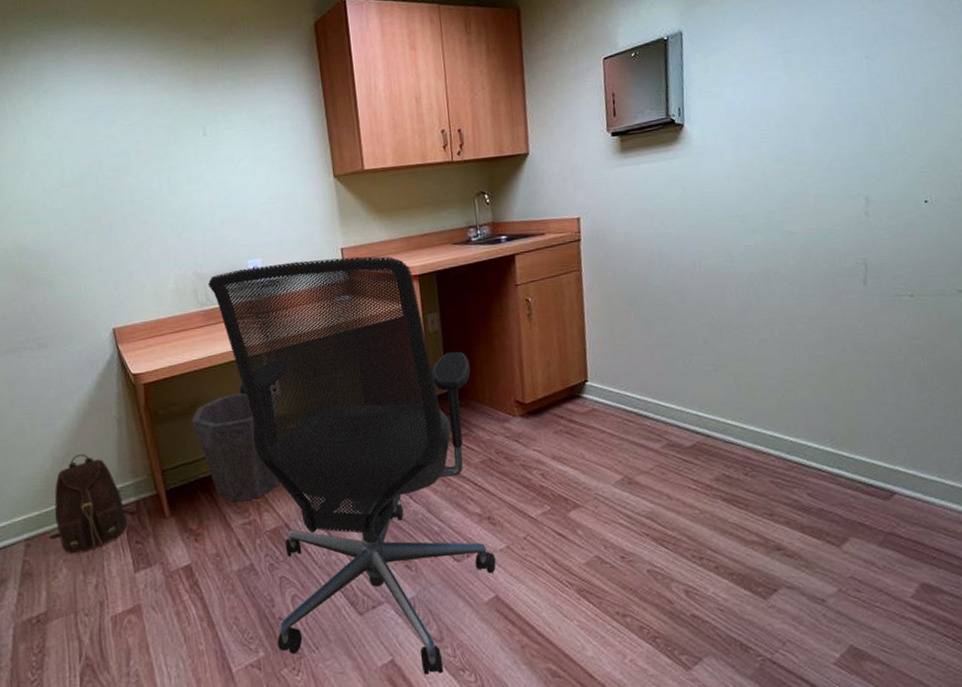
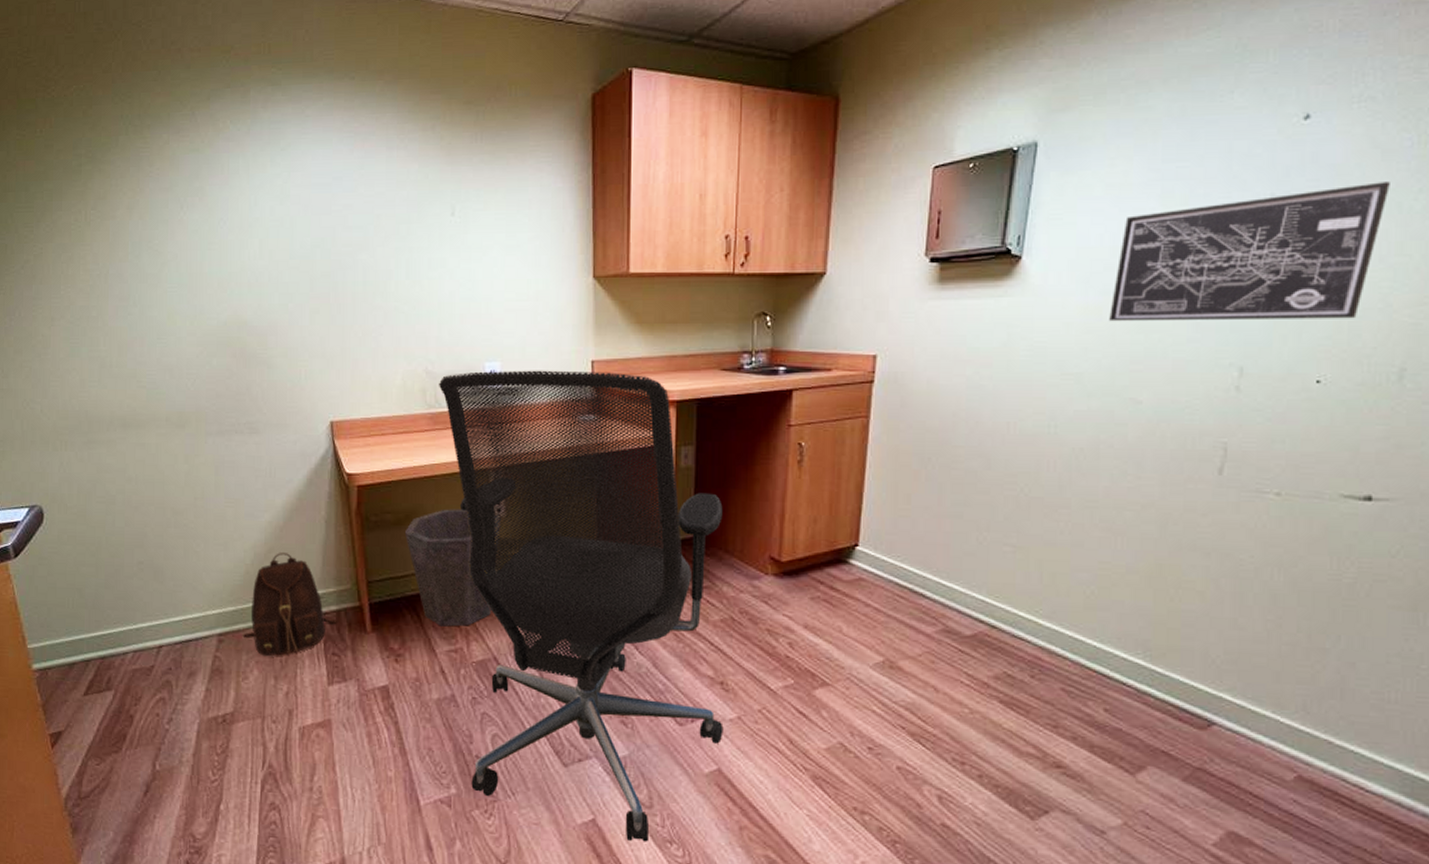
wall art: none [759,39,952,170] -> present [1109,182,1390,322]

